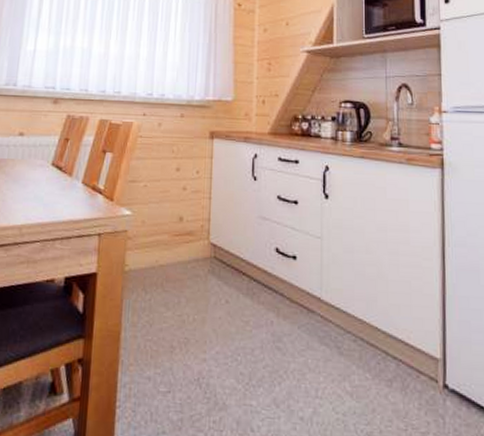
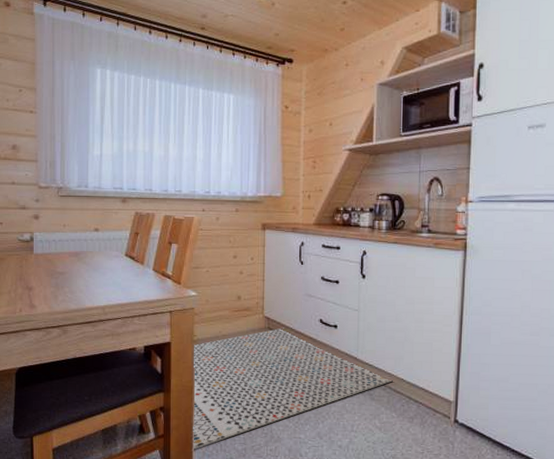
rug: none [117,257,365,419] -> present [193,327,393,450]

